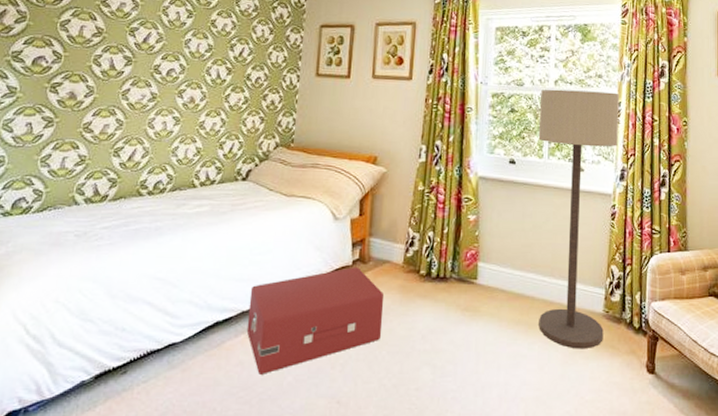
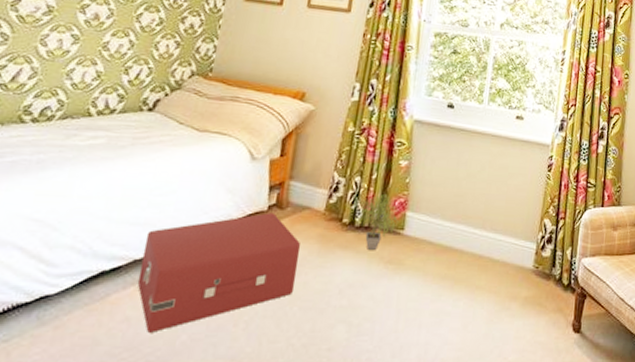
potted plant: none [434,247,472,300] -> present [358,194,399,251]
floor lamp: present [538,89,619,349] -> none [465,32,564,307]

